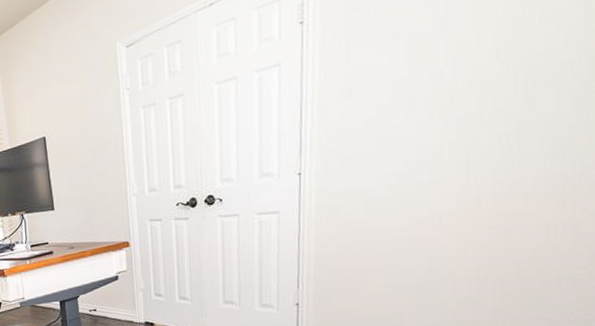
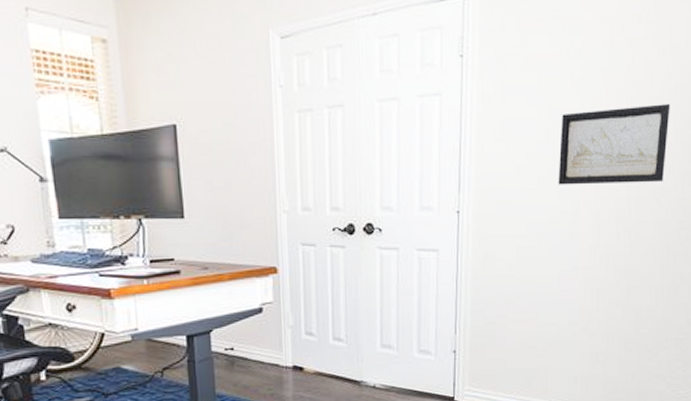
wall art: none [415,16,571,132] -> present [558,103,670,185]

